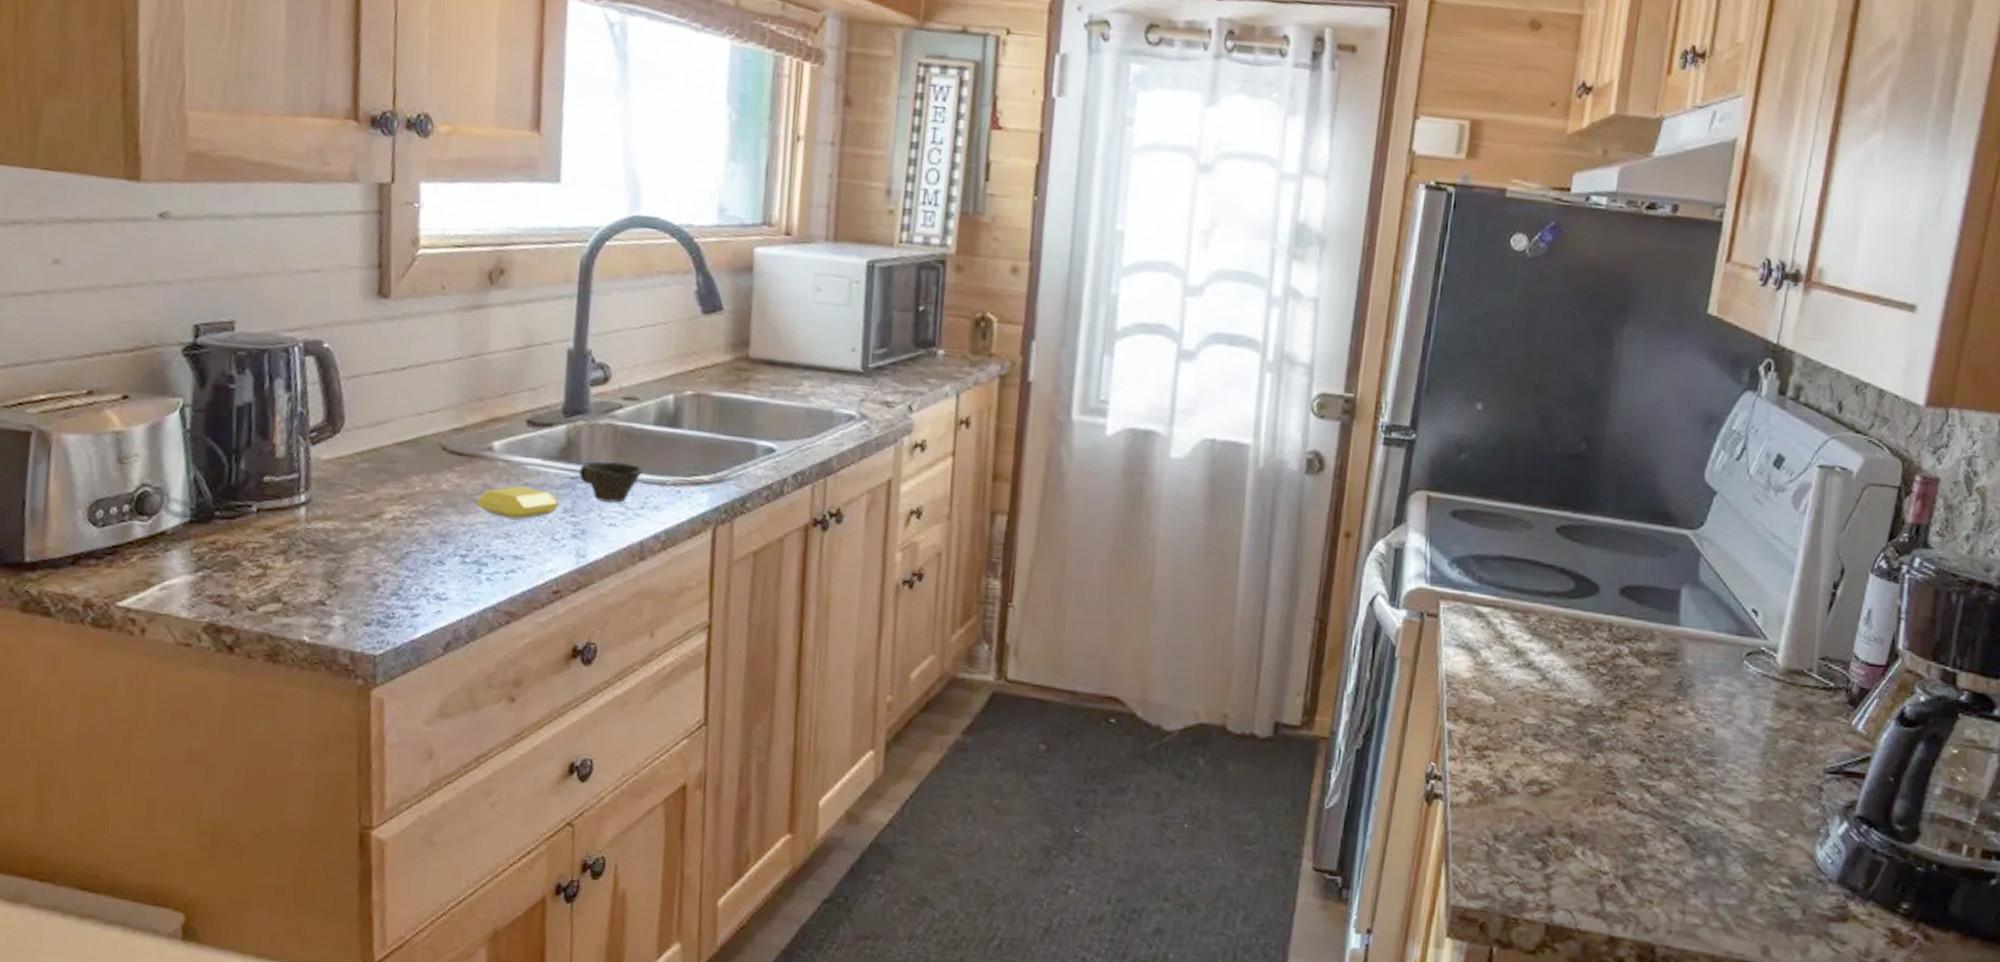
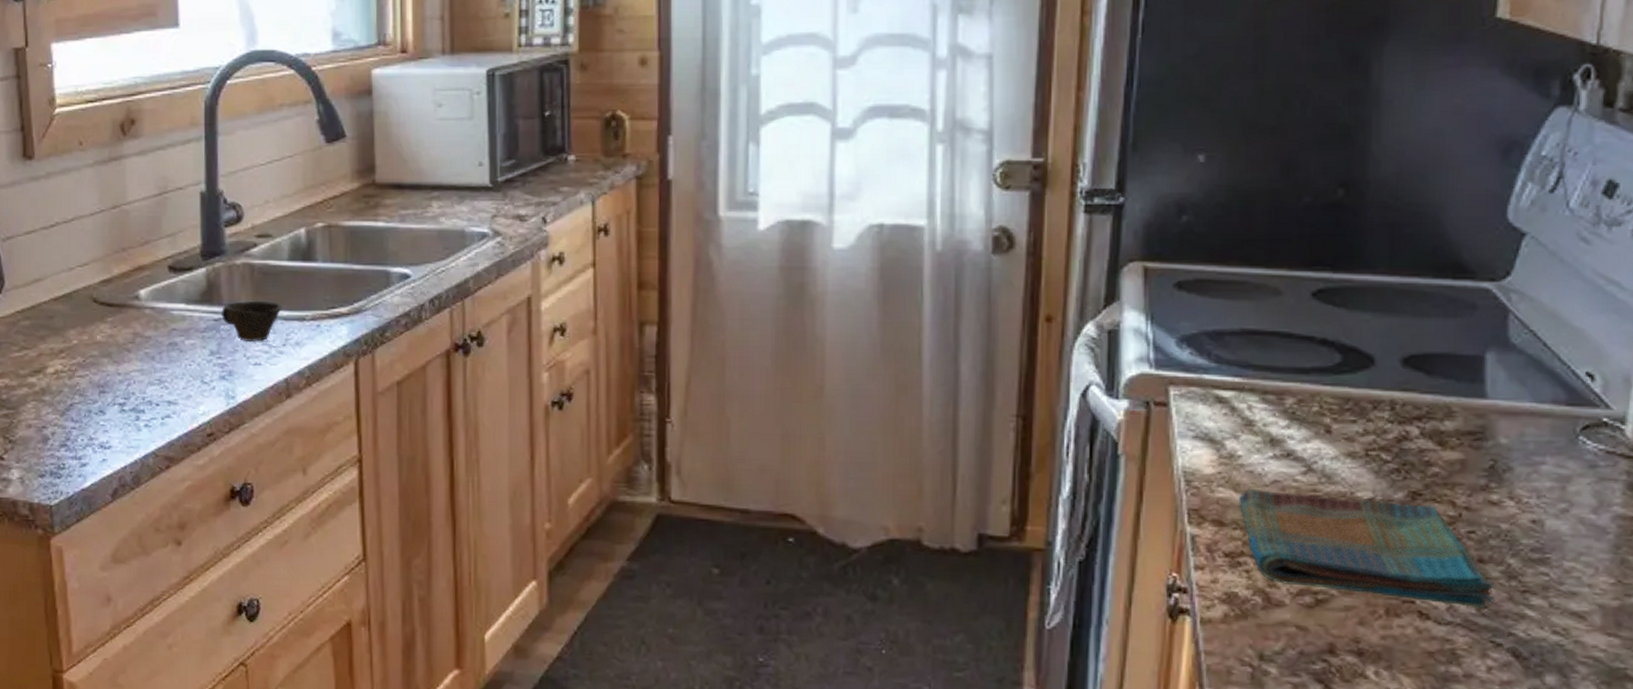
soap bar: present [476,485,559,521] -> none [129,331,205,366]
dish towel: none [1487,692,1675,800] -> present [1238,488,1495,608]

